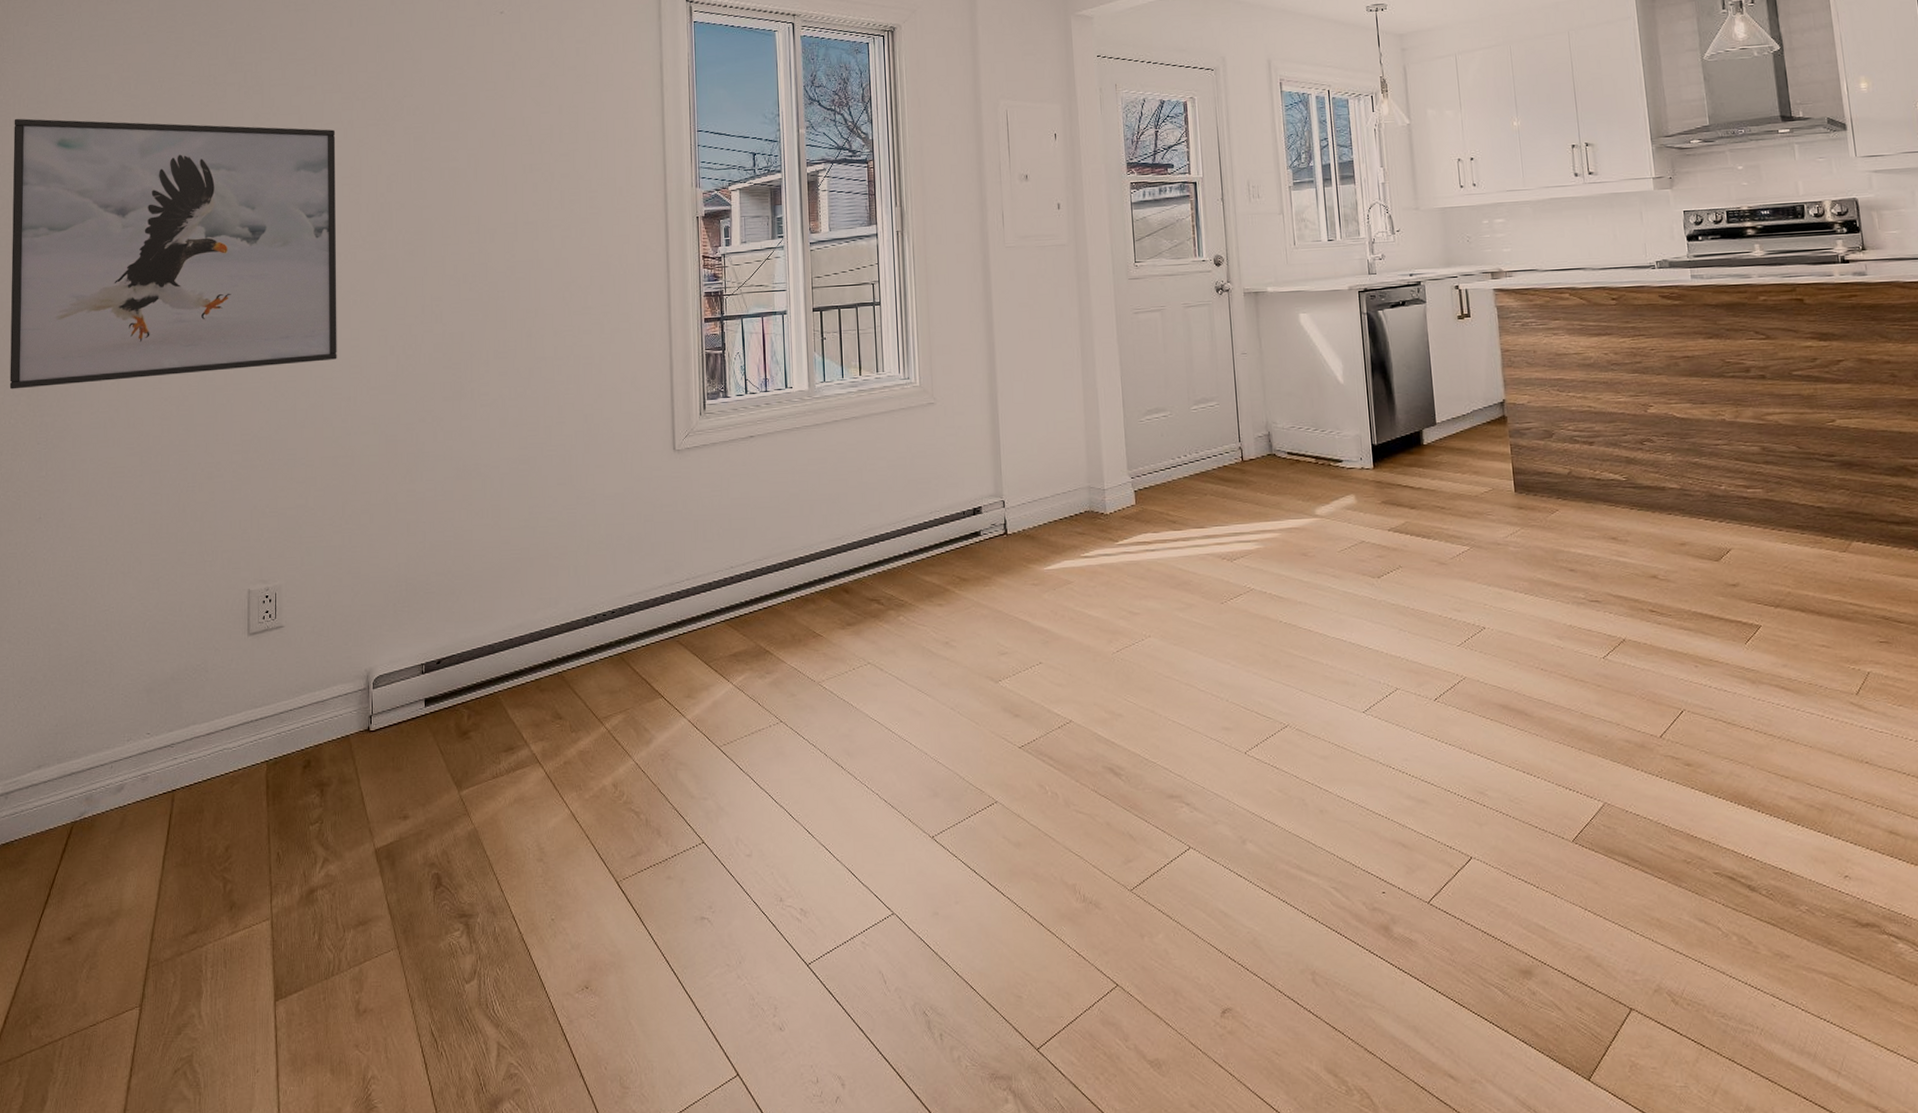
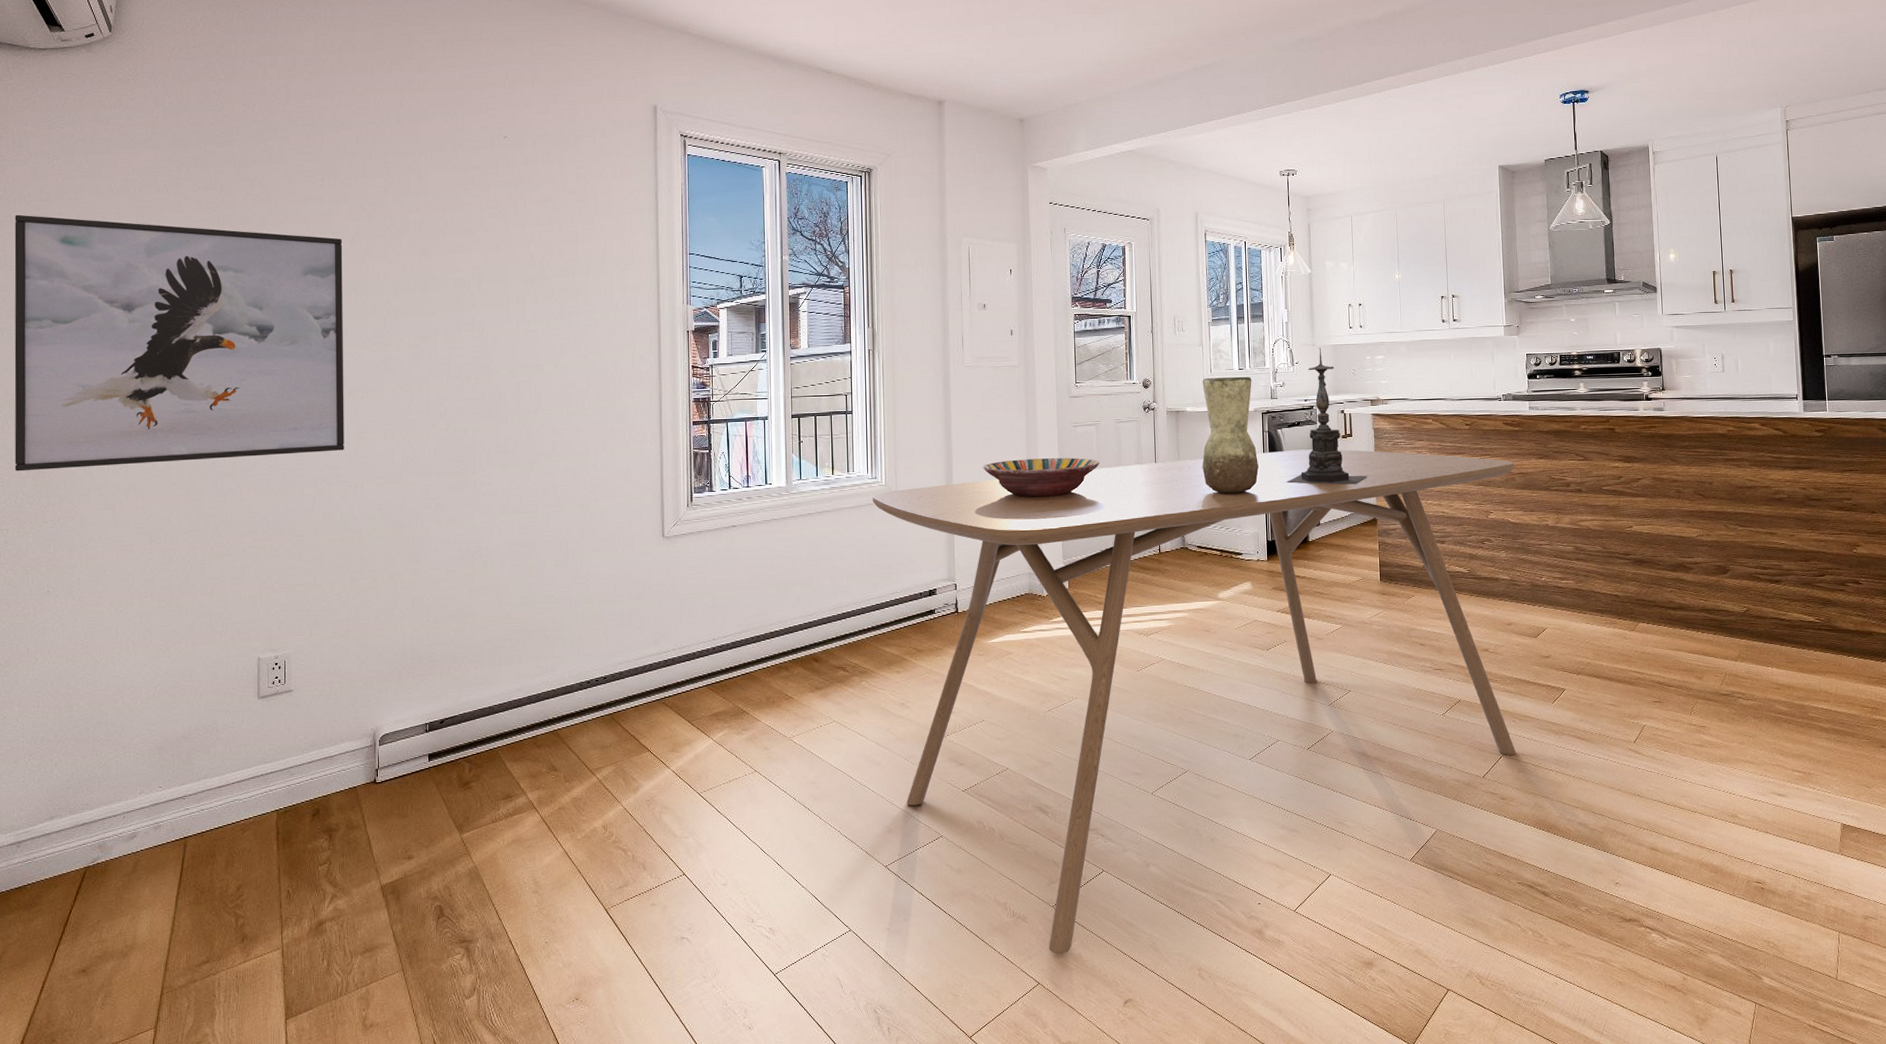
dining table: none [905,332,1702,951] -> present [872,449,1517,955]
serving bowl: none [1031,350,1167,398] -> present [983,458,1100,497]
vase: none [1284,248,1358,390] -> present [1202,376,1259,494]
candle holder: none [1392,212,1492,376] -> present [1286,348,1367,485]

